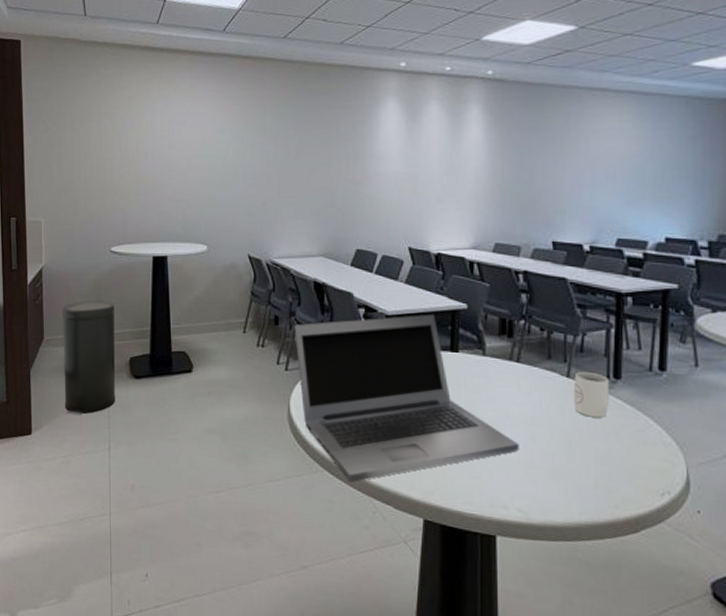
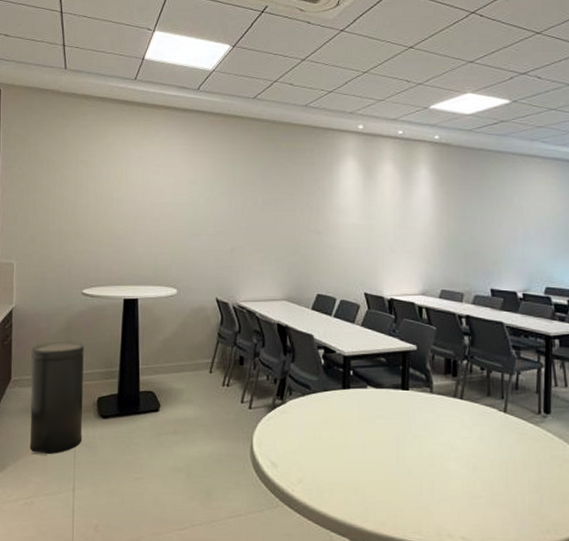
laptop: present [294,314,519,483] -> none [258,354,463,516]
mug: present [574,371,610,418] -> none [510,407,541,449]

